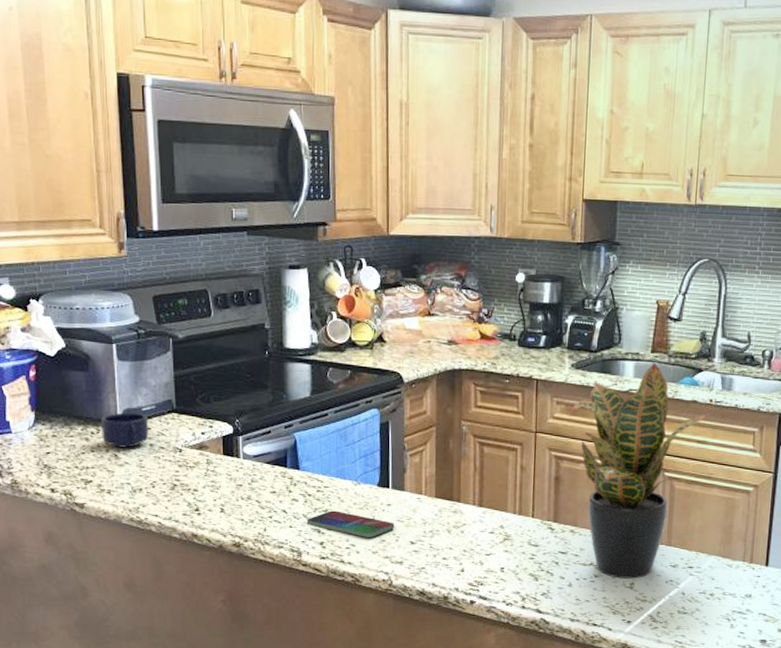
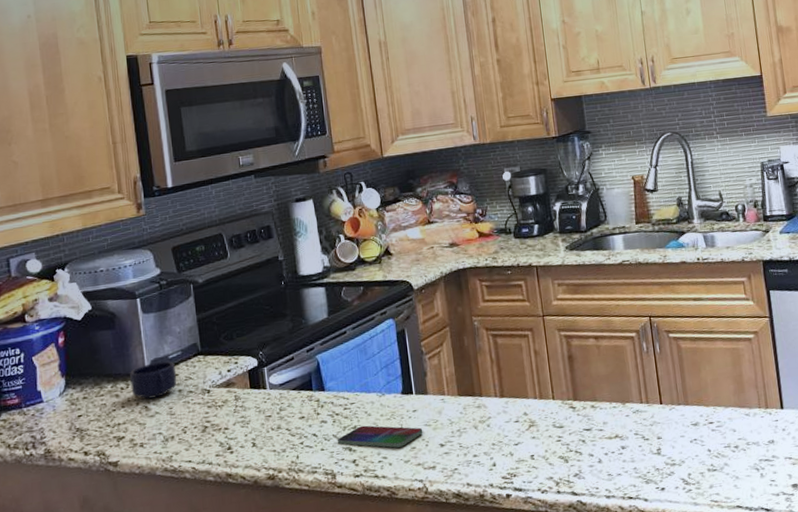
potted plant: present [568,362,710,579] -> none [569,232,700,447]

